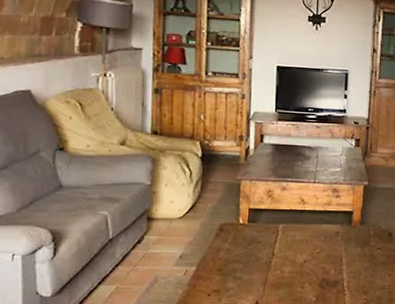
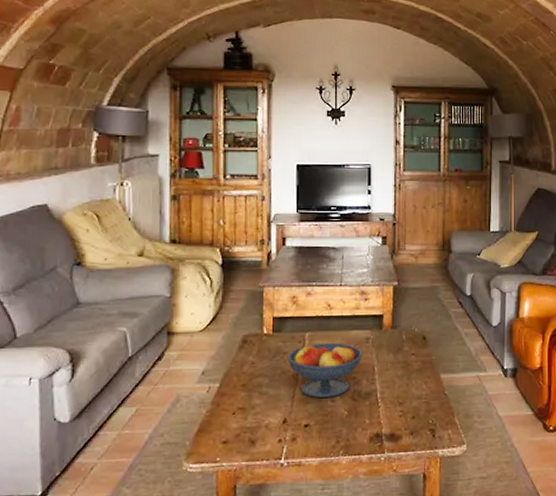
fruit bowl: none [261,234,333,284] -> present [287,342,364,398]

